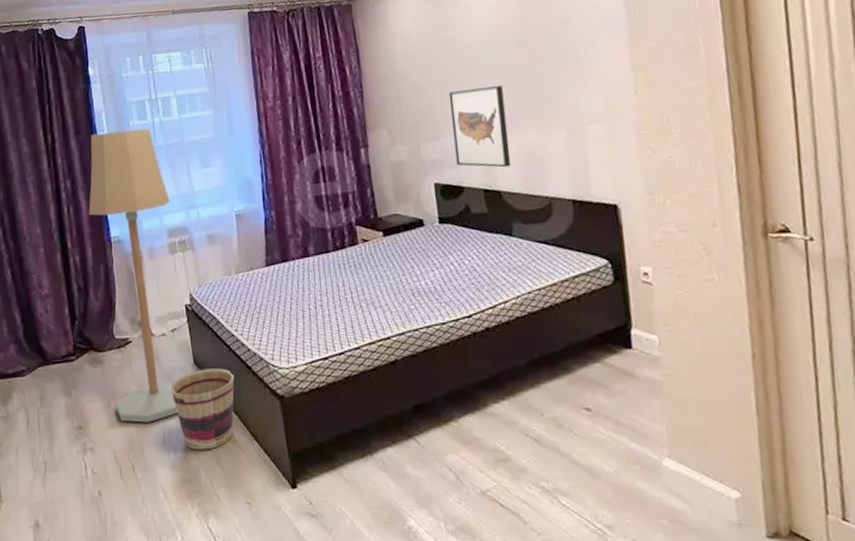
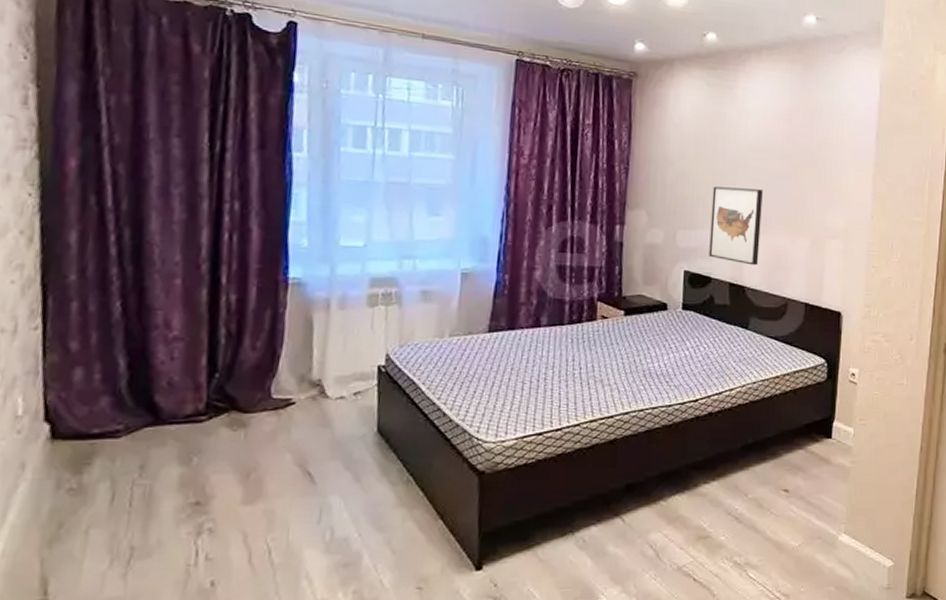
floor lamp: present [88,128,178,423] -> none [257,152,380,499]
basket: present [170,368,235,450] -> none [340,439,427,531]

